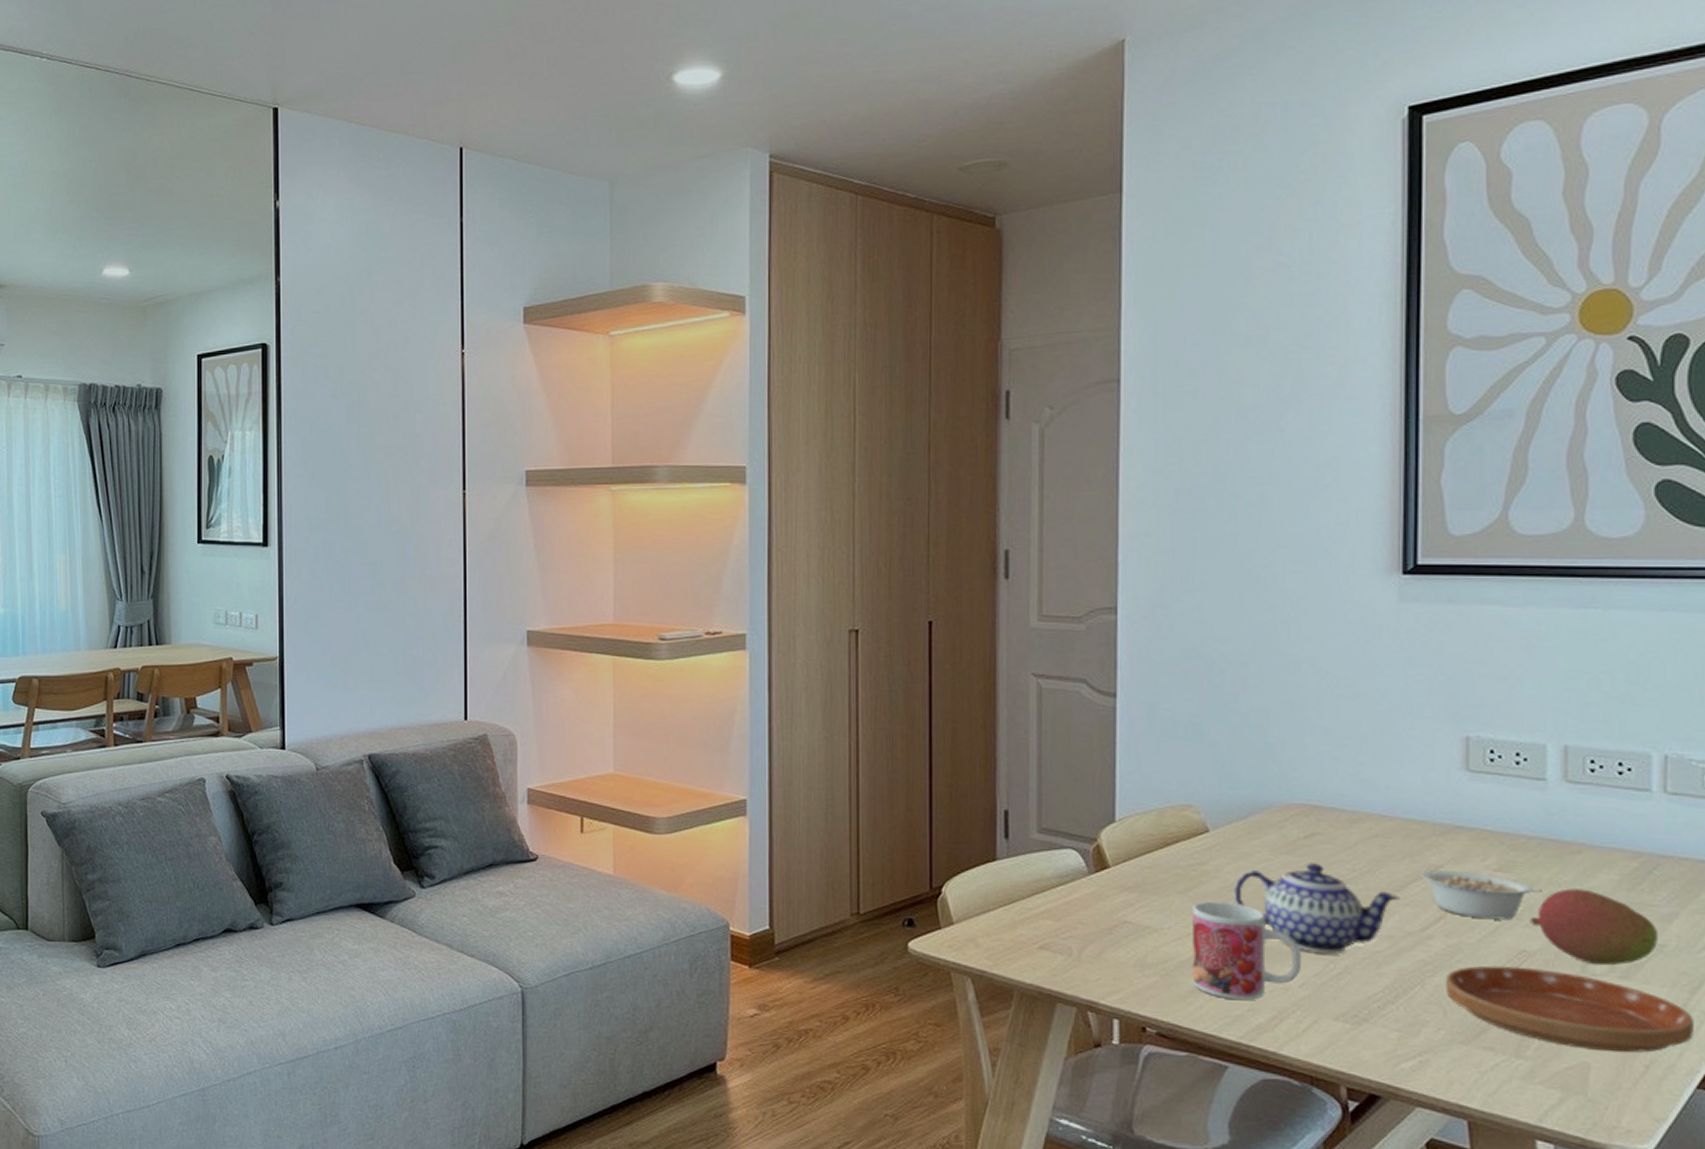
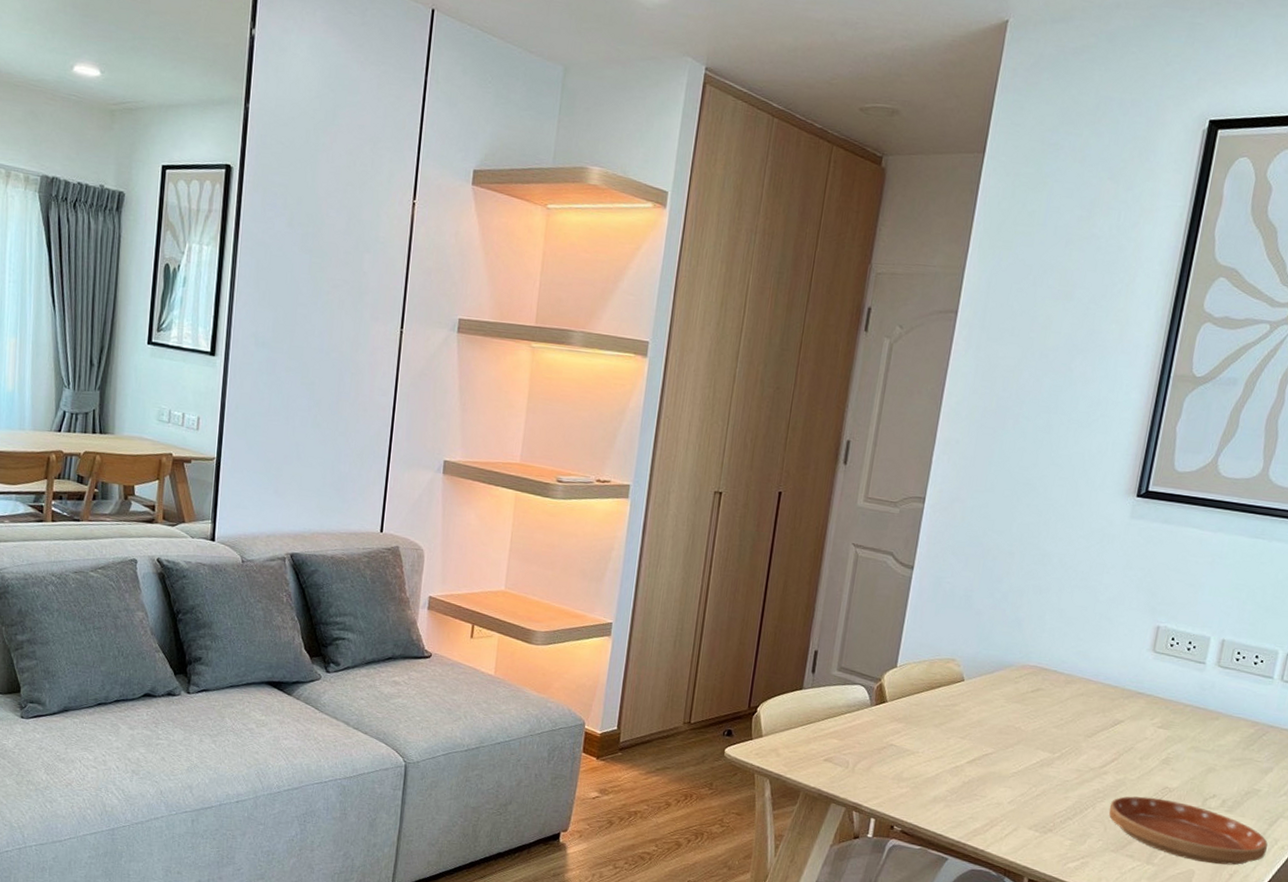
mug: present [1191,901,1301,1001] -> none [933,734,1014,811]
teapot: present [1234,863,1400,955] -> none [973,711,1090,781]
legume: present [1420,870,1542,920] -> none [1107,723,1187,764]
fruit: present [1529,888,1657,966] -> none [1174,744,1257,802]

